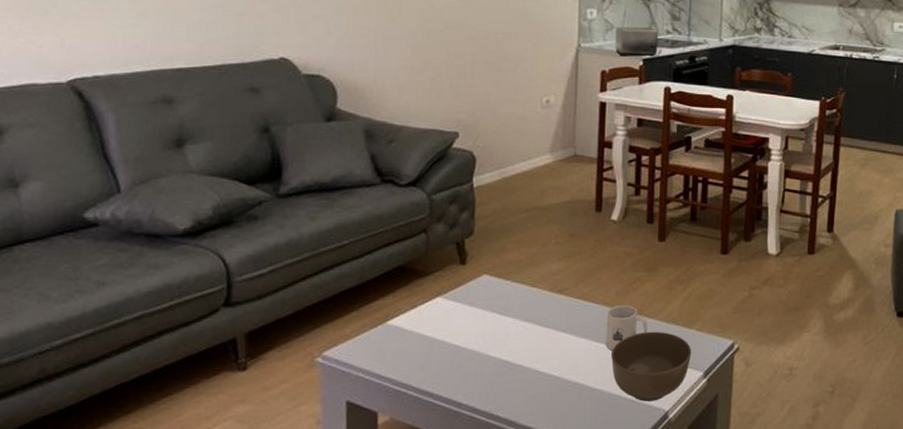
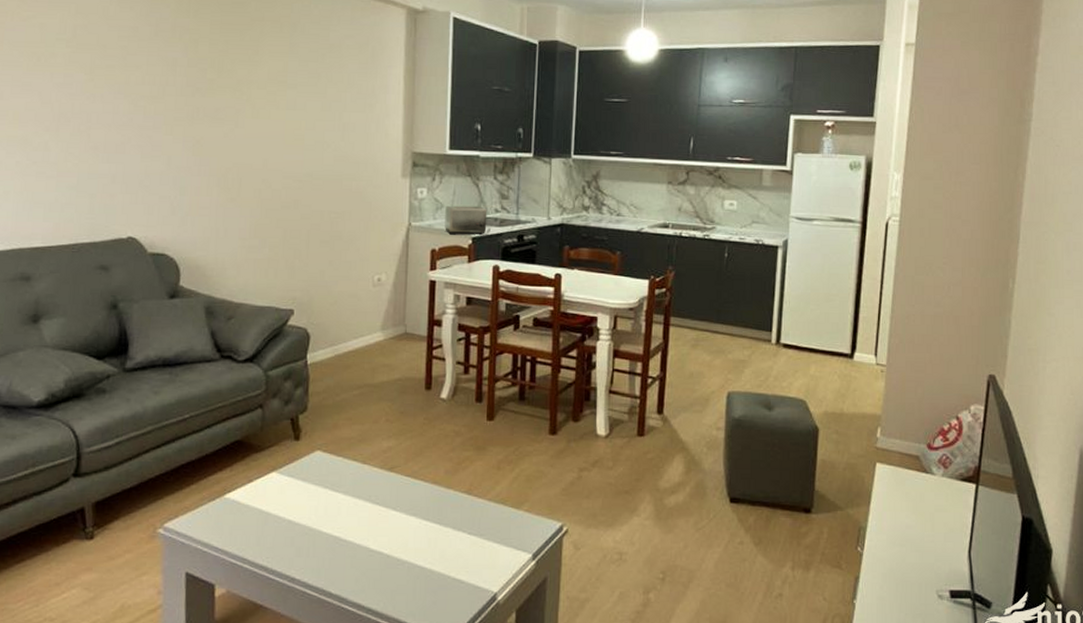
mug: present [605,305,648,351] -> none [435,484,477,530]
bowl: present [611,331,692,402] -> none [440,511,521,582]

